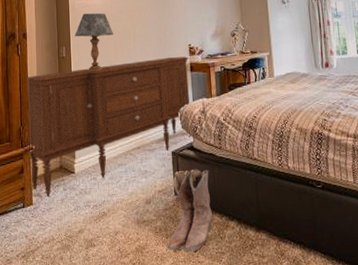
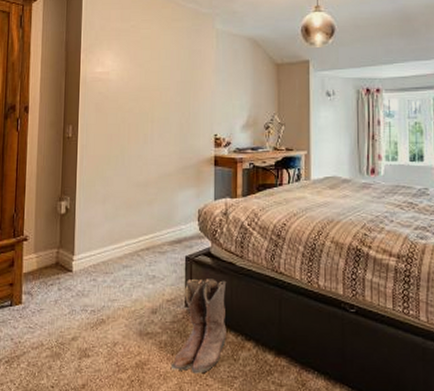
sideboard: present [26,56,192,197] -> none [21,148,213,296]
table lamp: present [75,13,113,70] -> none [84,89,128,155]

